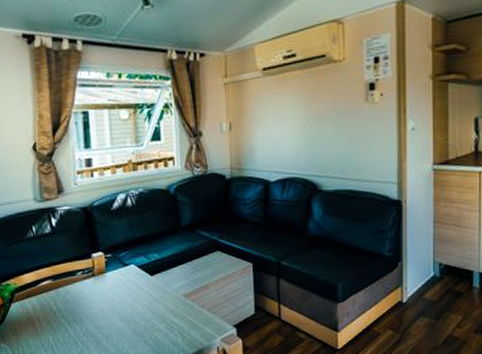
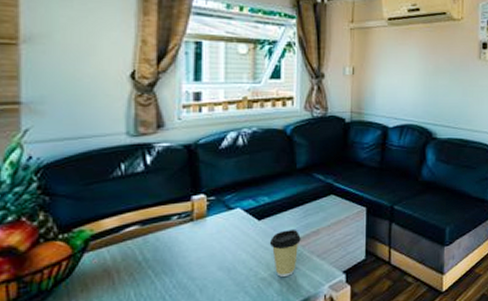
coffee cup: none [162,284,191,328] -> present [269,229,301,277]

